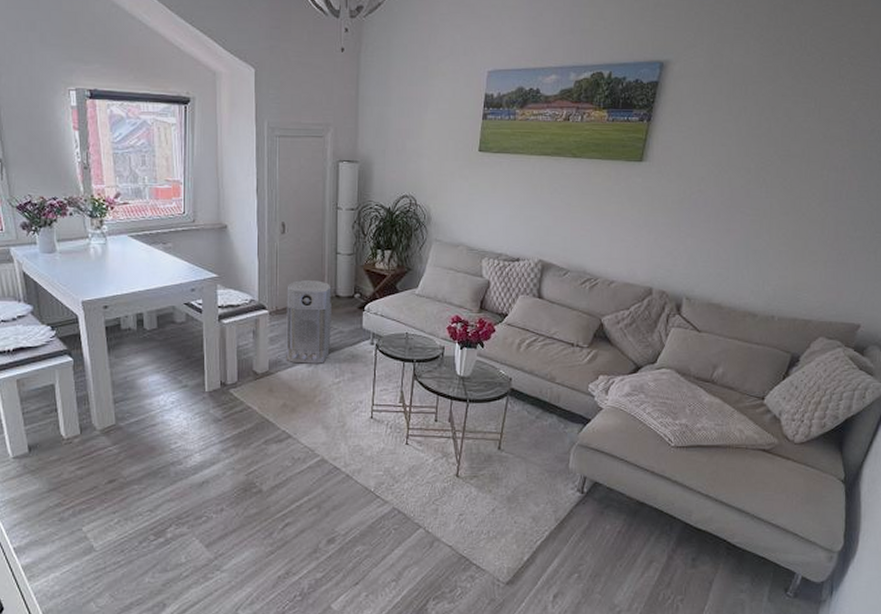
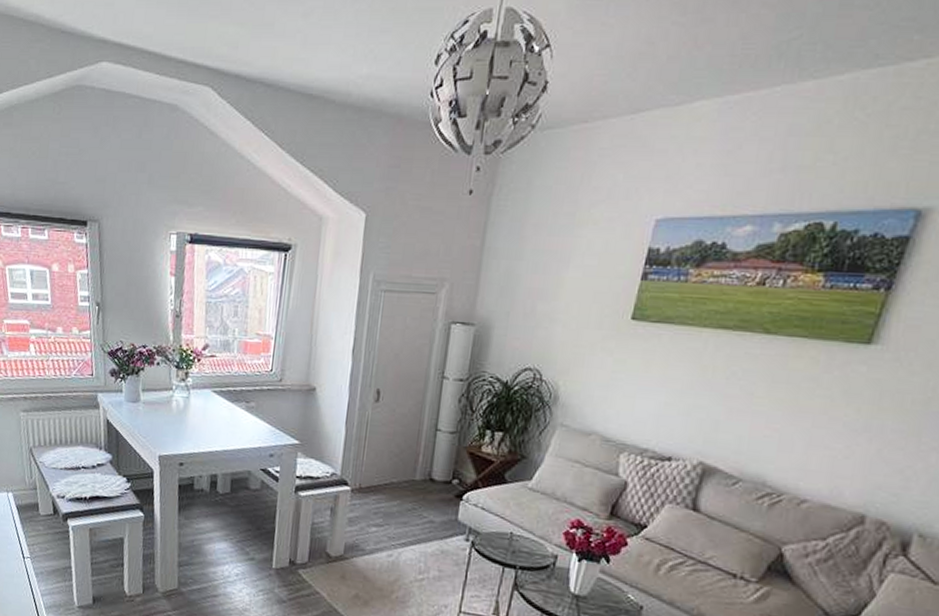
air purifier: present [286,280,332,364] -> none [364,456,426,555]

